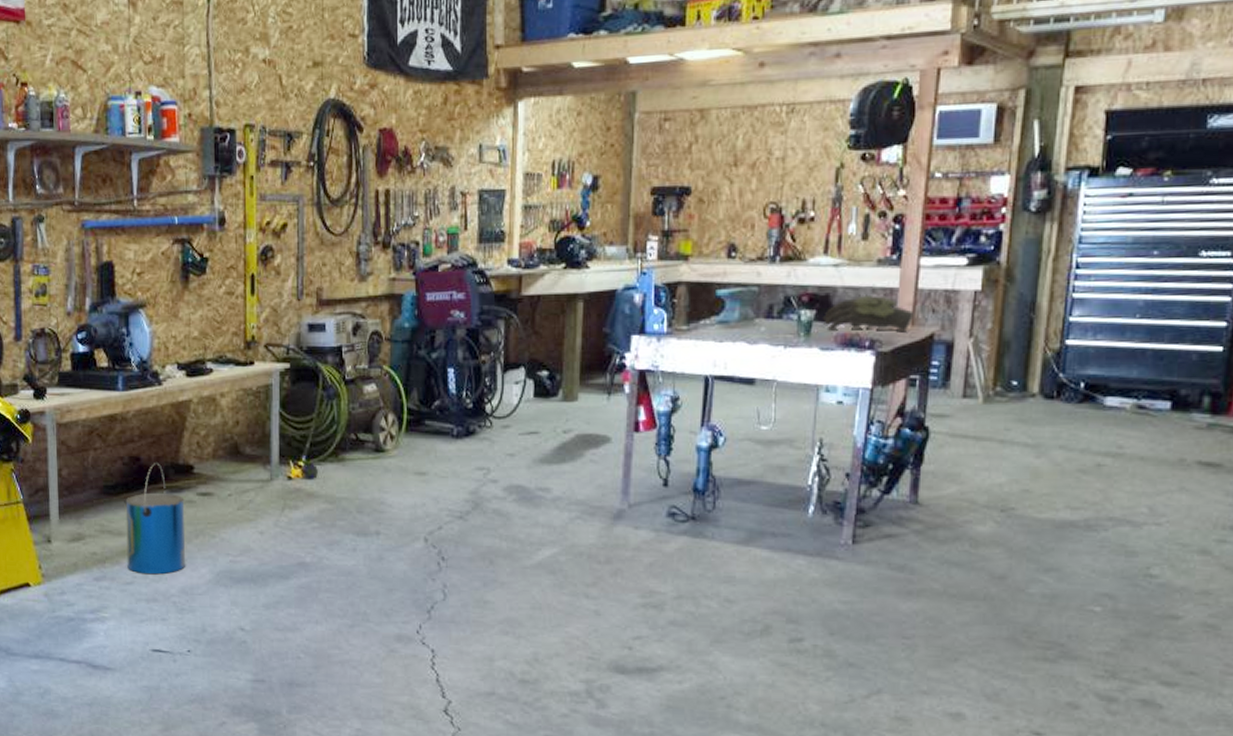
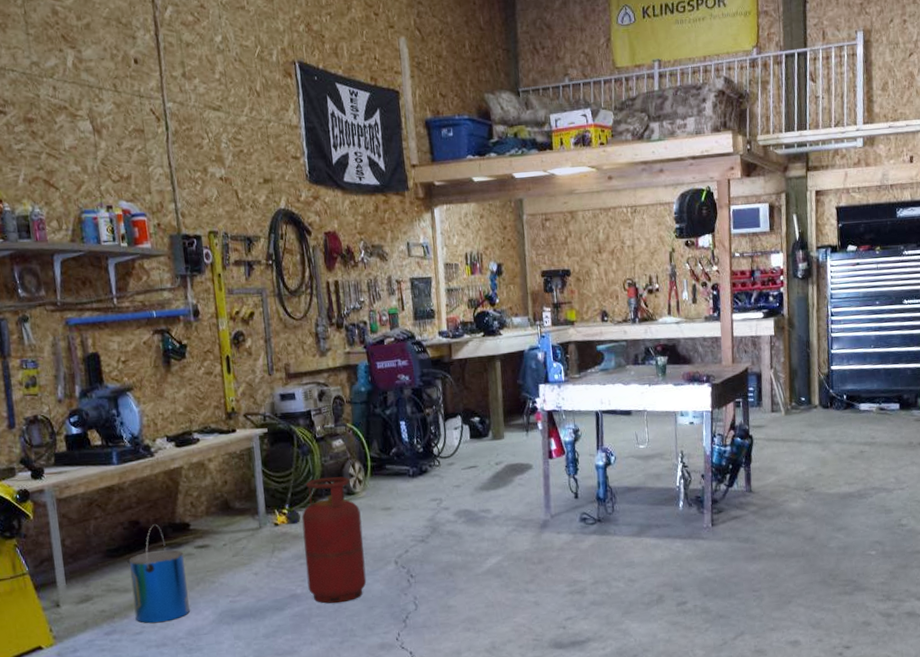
gas cylinder: none [319,428,389,579] -> present [301,476,367,604]
glove: present [822,294,915,332] -> none [672,343,734,371]

